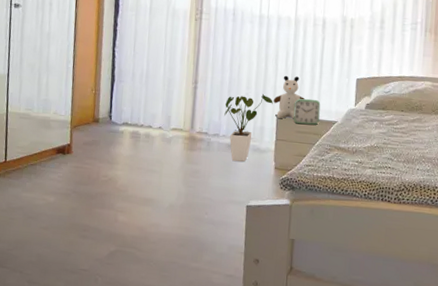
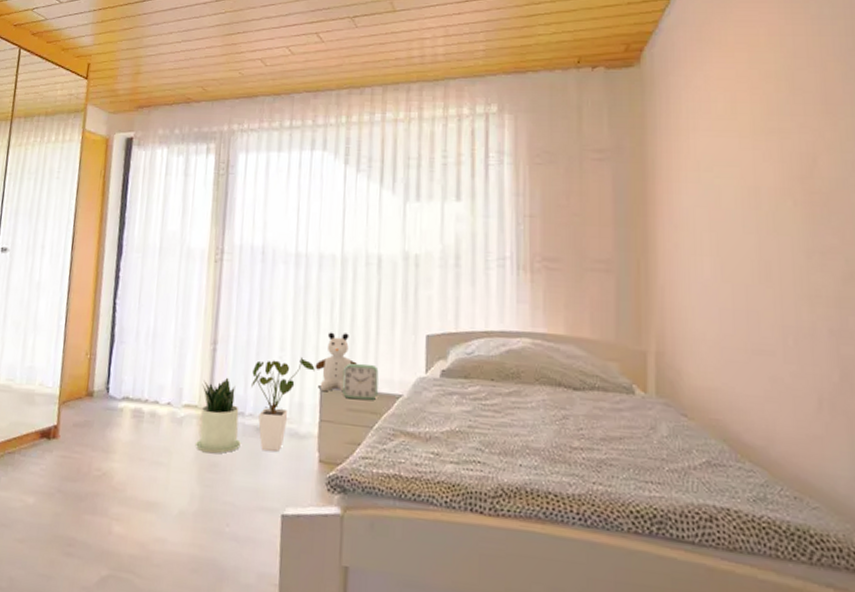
planter: none [181,108,216,164] -> present [194,377,241,454]

